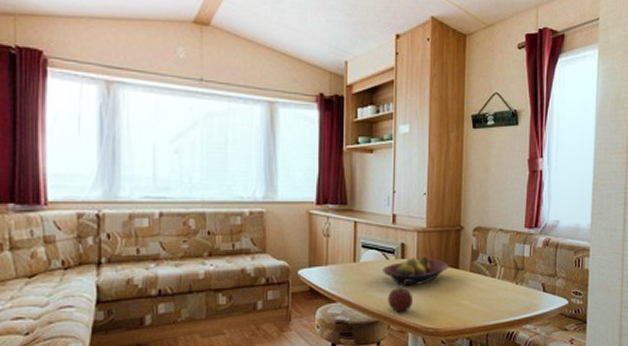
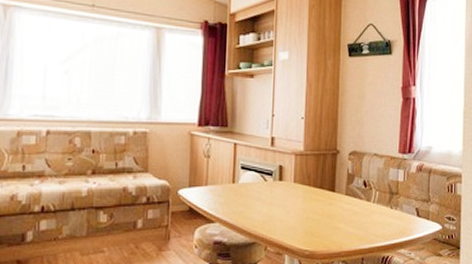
fruit bowl: present [383,254,449,287] -> none [261,177,326,209]
apple: present [388,288,414,313] -> none [265,210,291,235]

